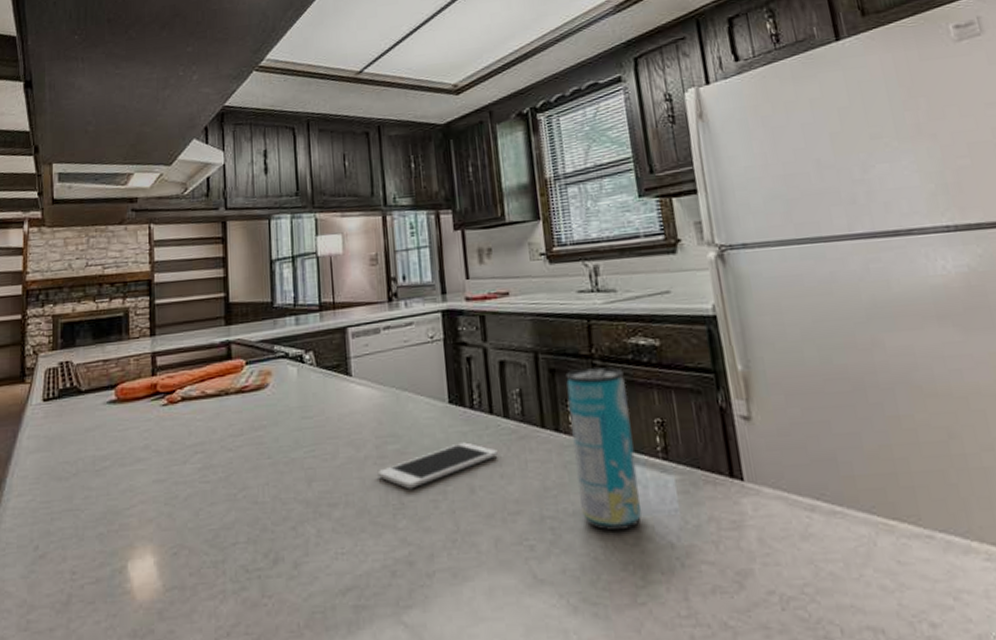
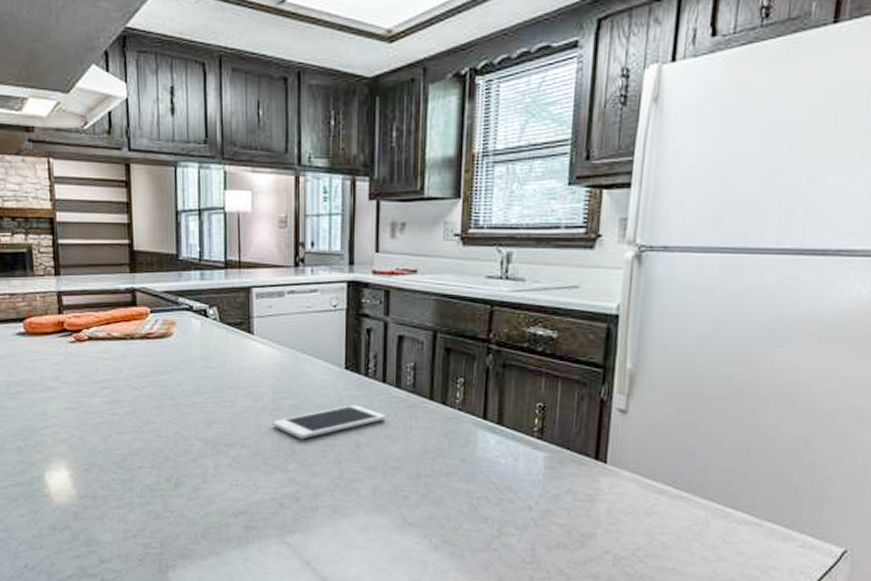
beverage can: present [566,367,642,531] -> none [454,351,517,492]

